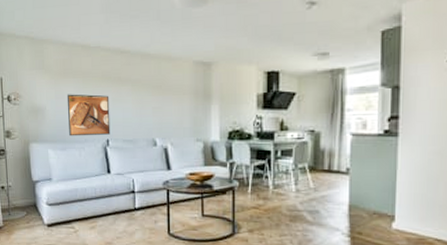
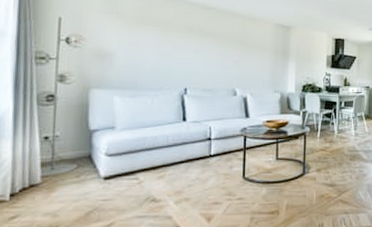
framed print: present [66,94,111,137] -> none [142,41,191,84]

